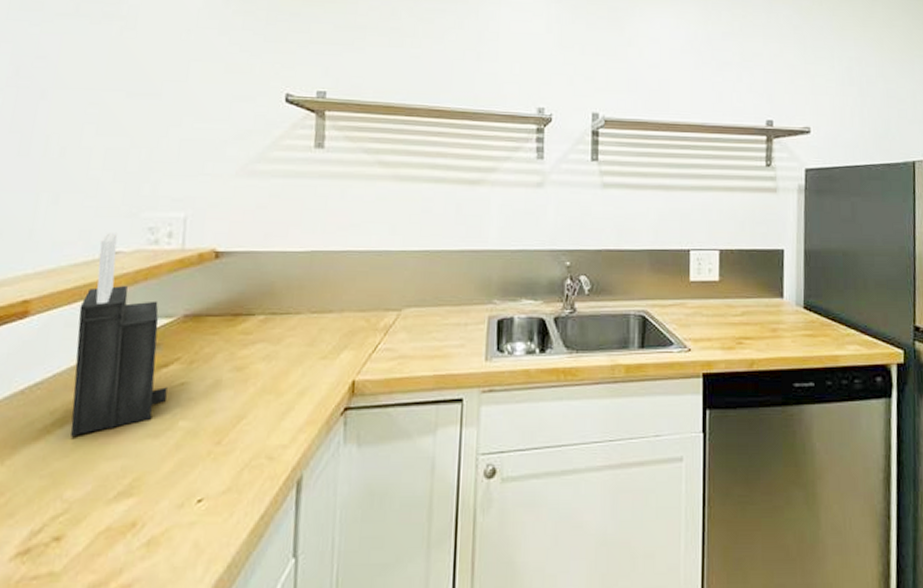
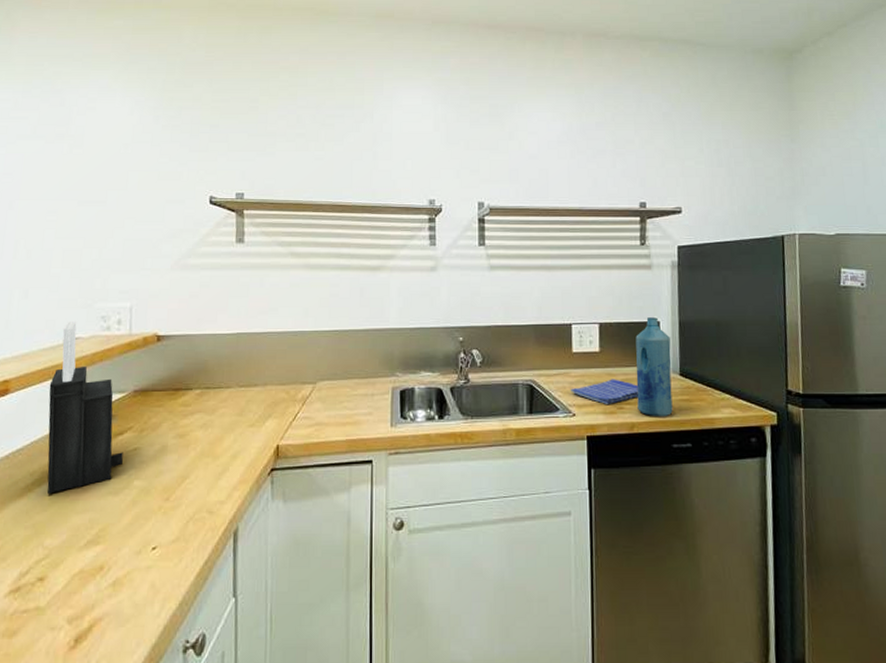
dish towel: none [687,311,759,340] -> present [571,379,638,405]
bottle: none [757,245,795,354] -> present [636,317,673,417]

